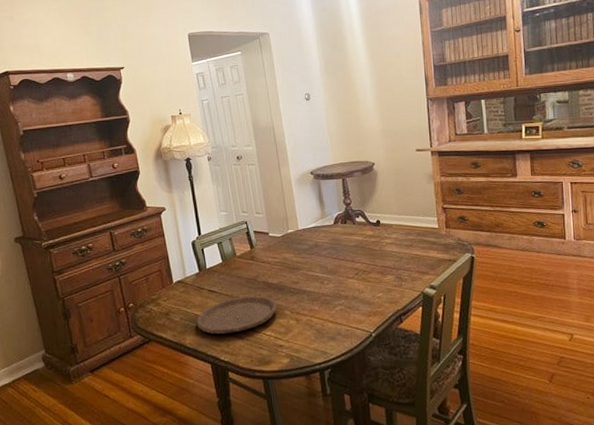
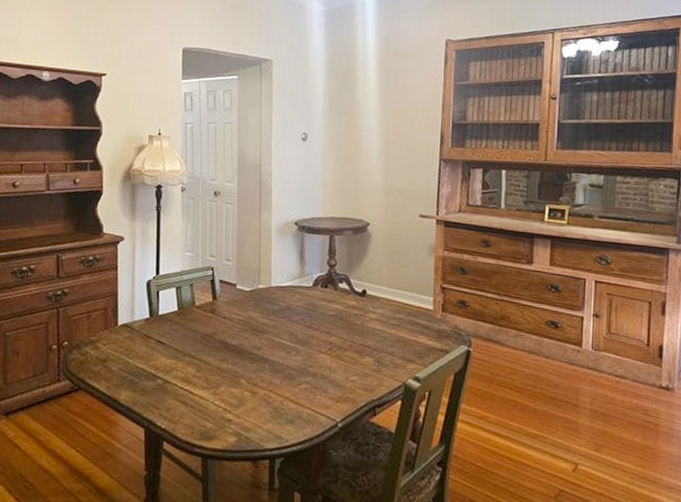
plate: present [196,295,278,334] -> none [136,354,234,396]

